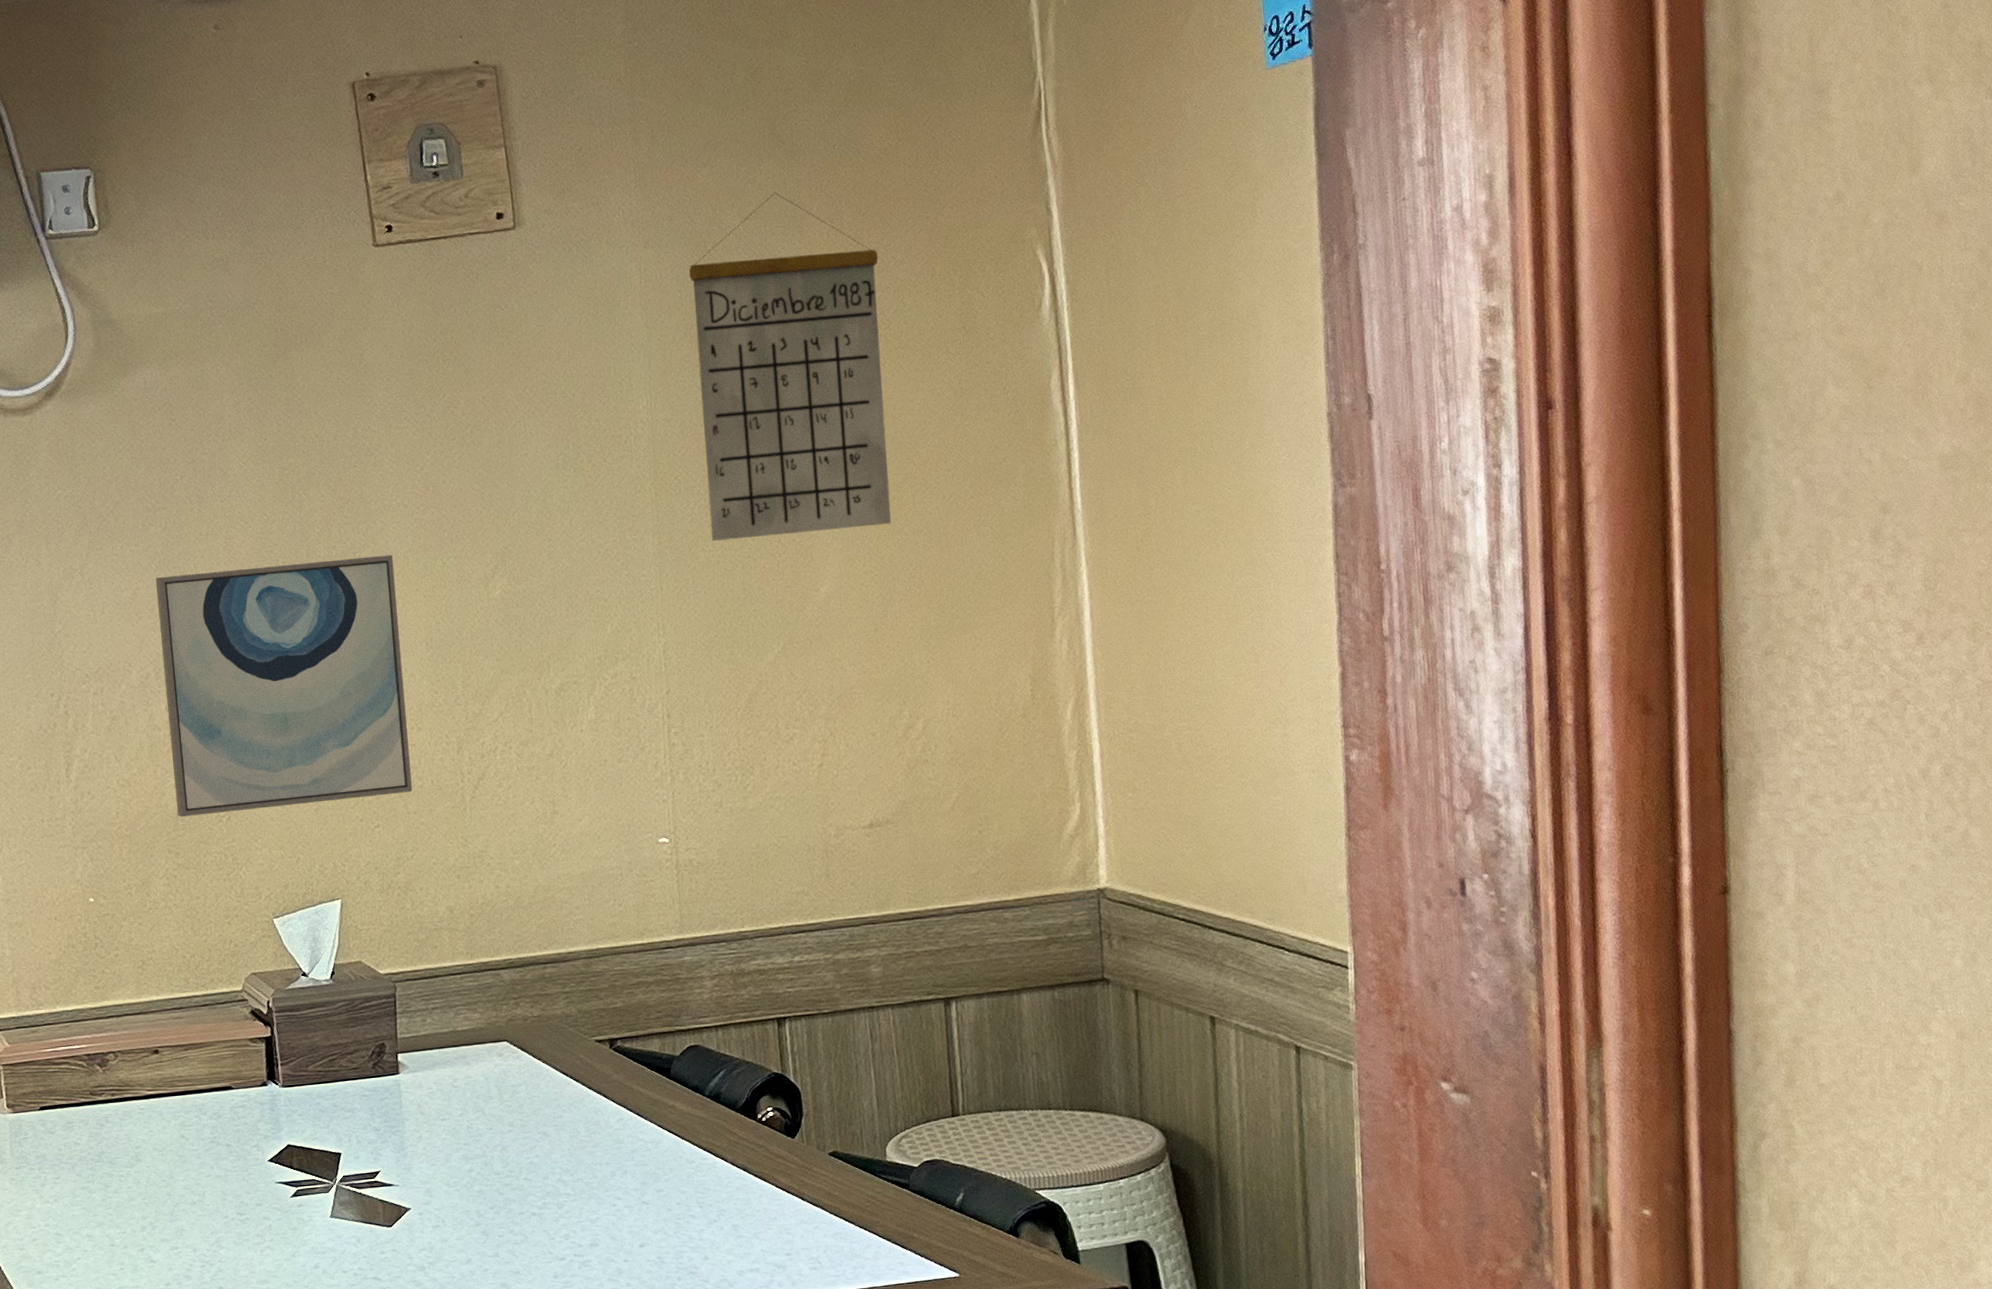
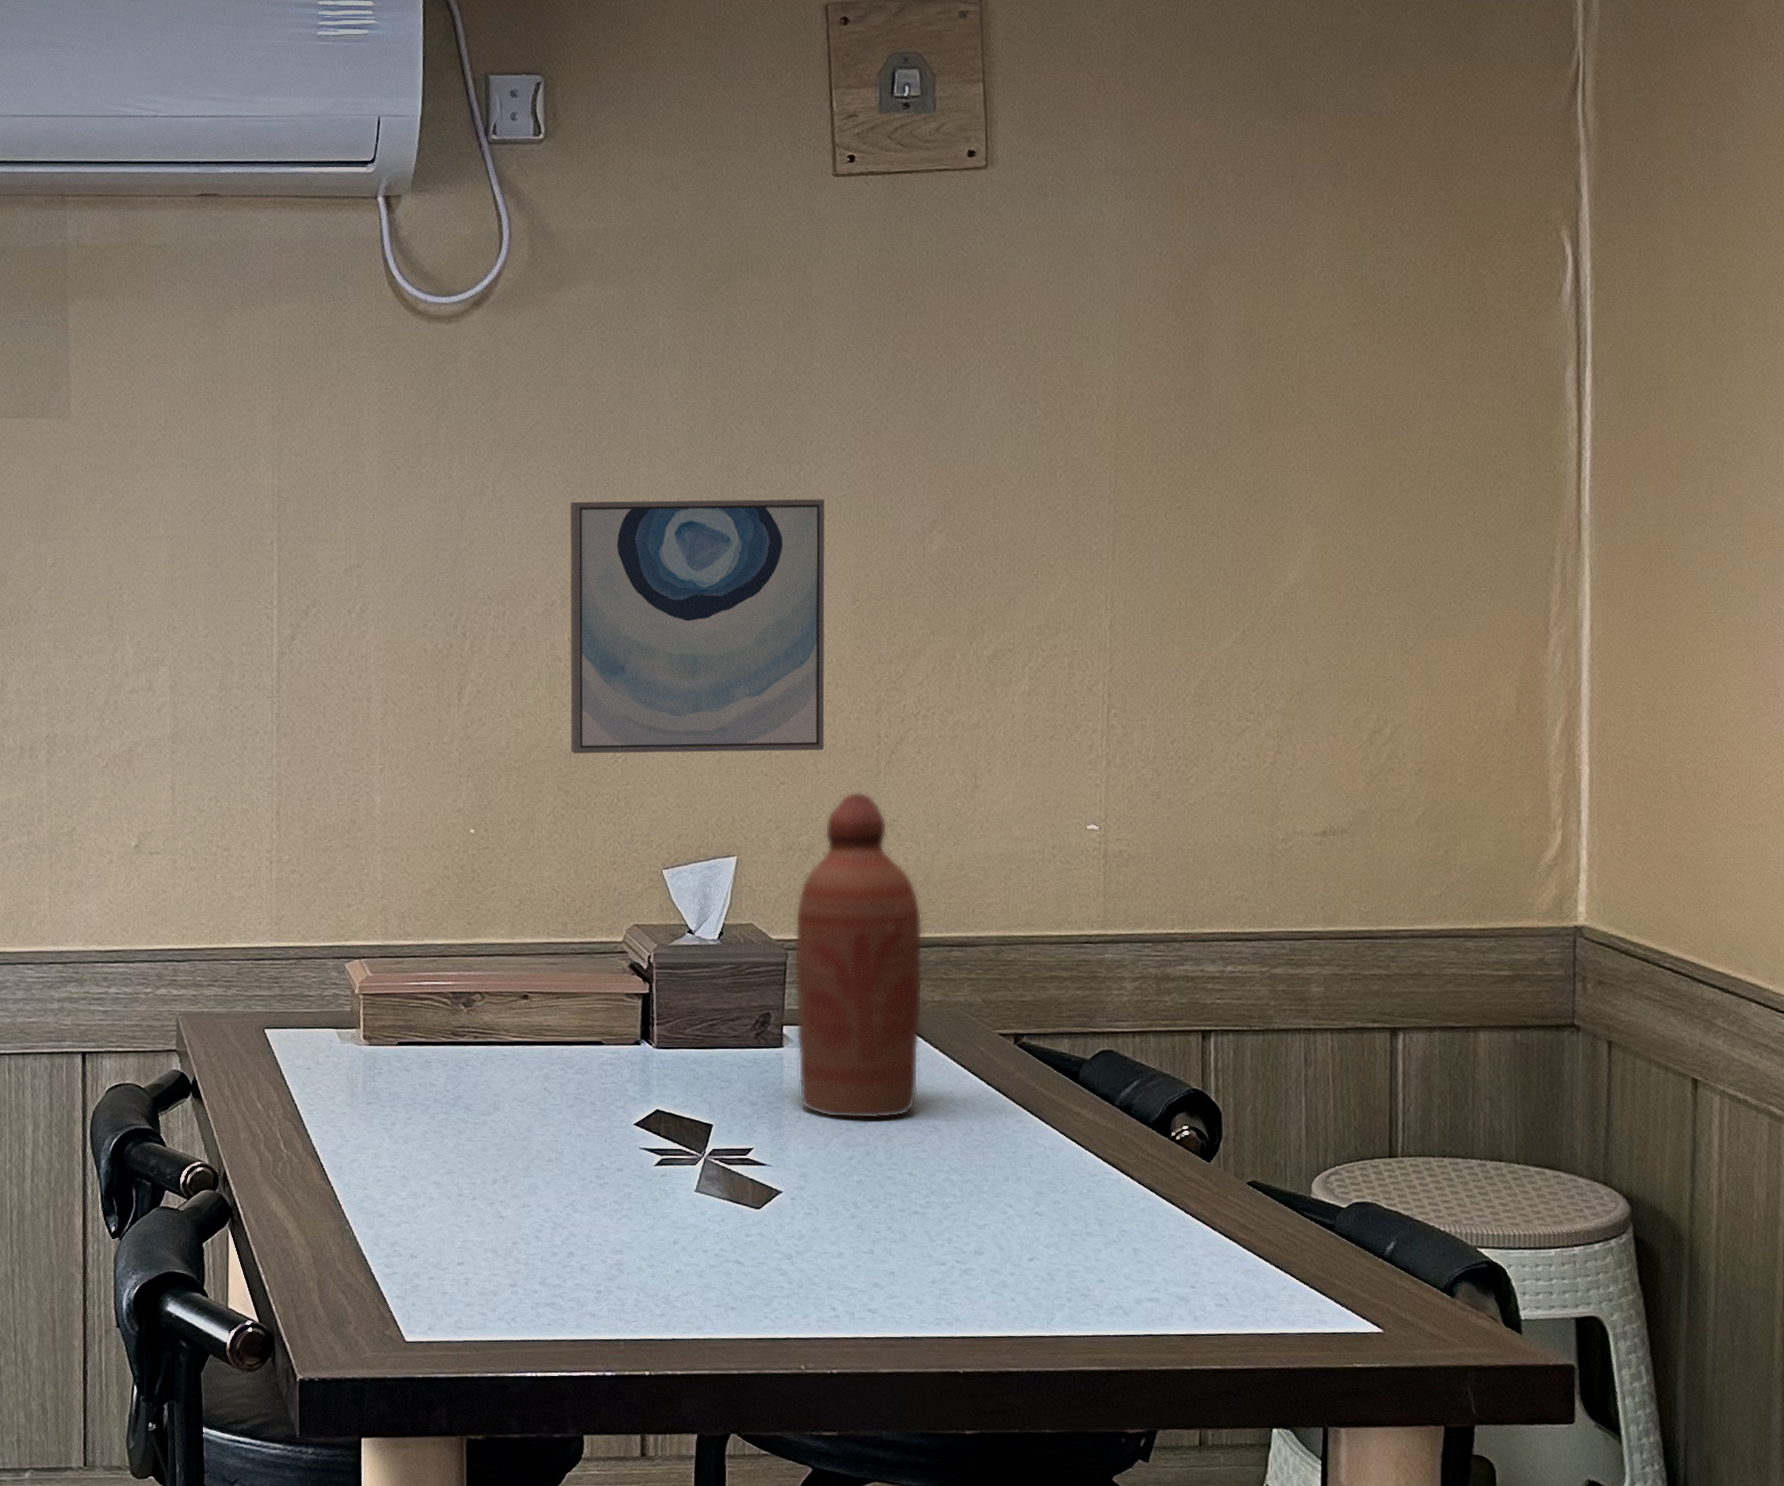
bottle: none [399,827,527,1135] -> present [793,792,923,1119]
calendar: present [689,192,892,541] -> none [1173,150,1383,514]

